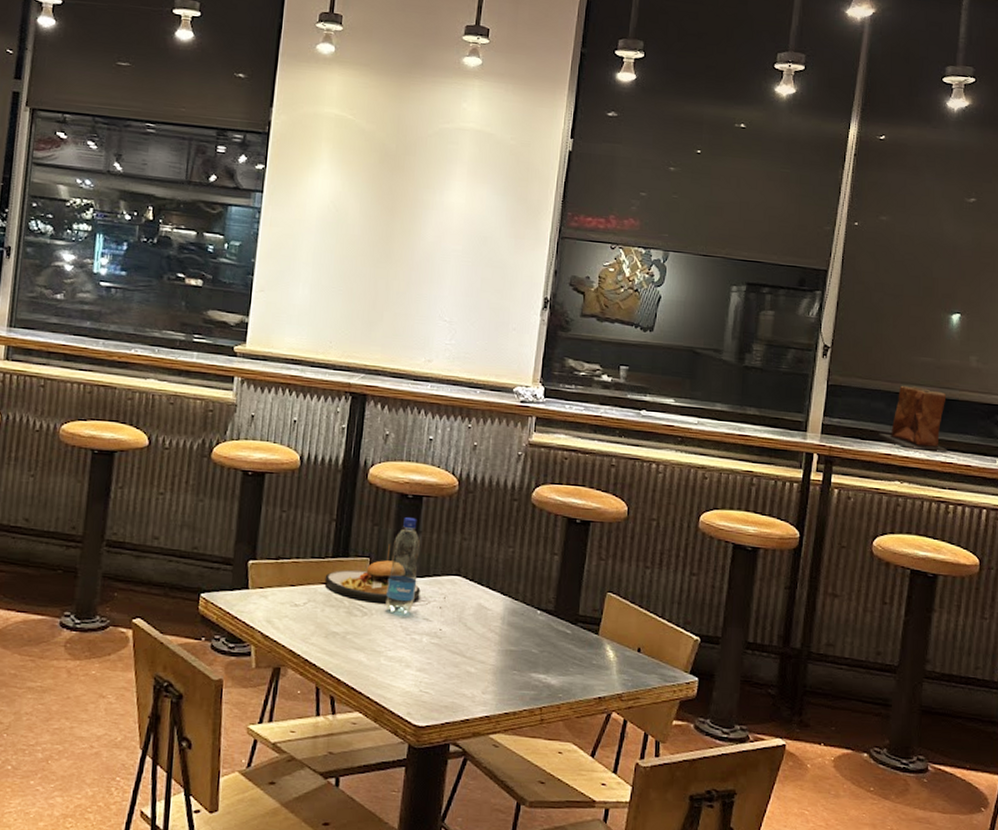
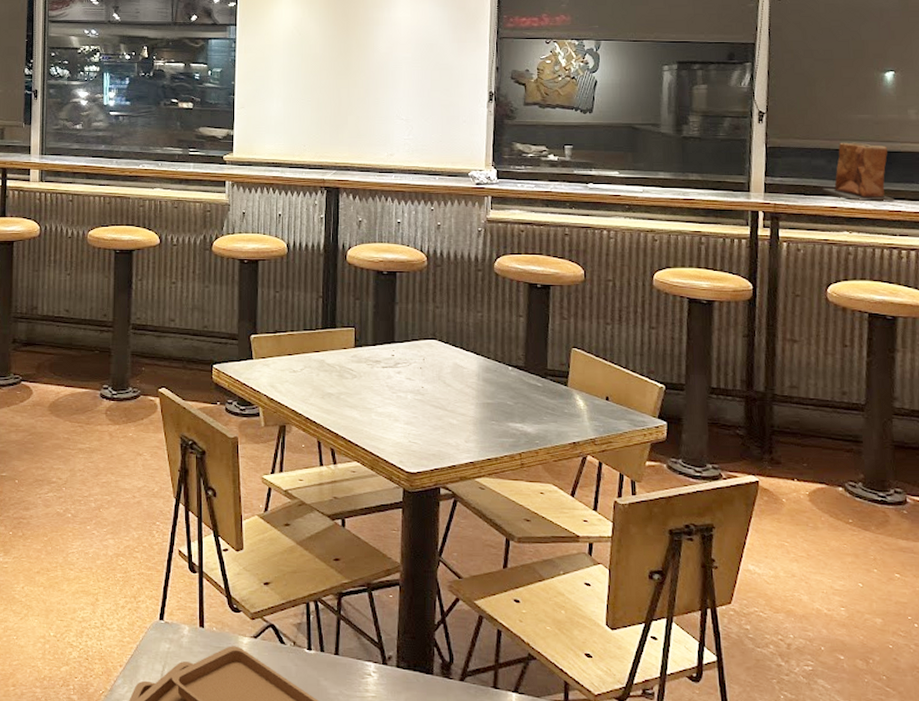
plate: present [324,544,421,603] -> none [317,315,402,367]
bottle: present [385,517,421,615] -> none [372,291,399,375]

